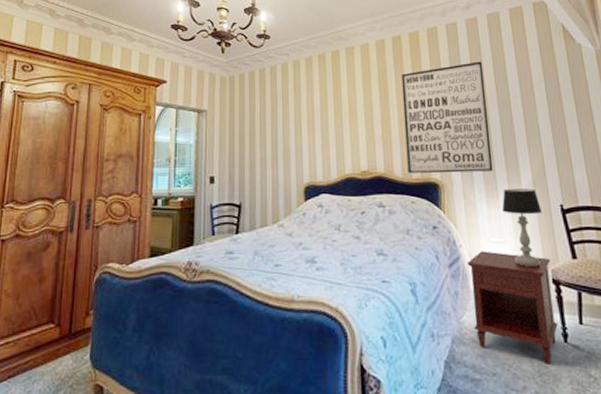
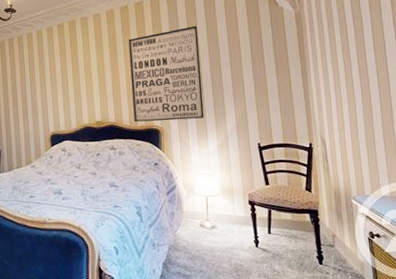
nightstand: present [467,251,558,366] -> none [181,181,251,264]
table lamp: present [502,188,542,268] -> none [210,131,242,193]

